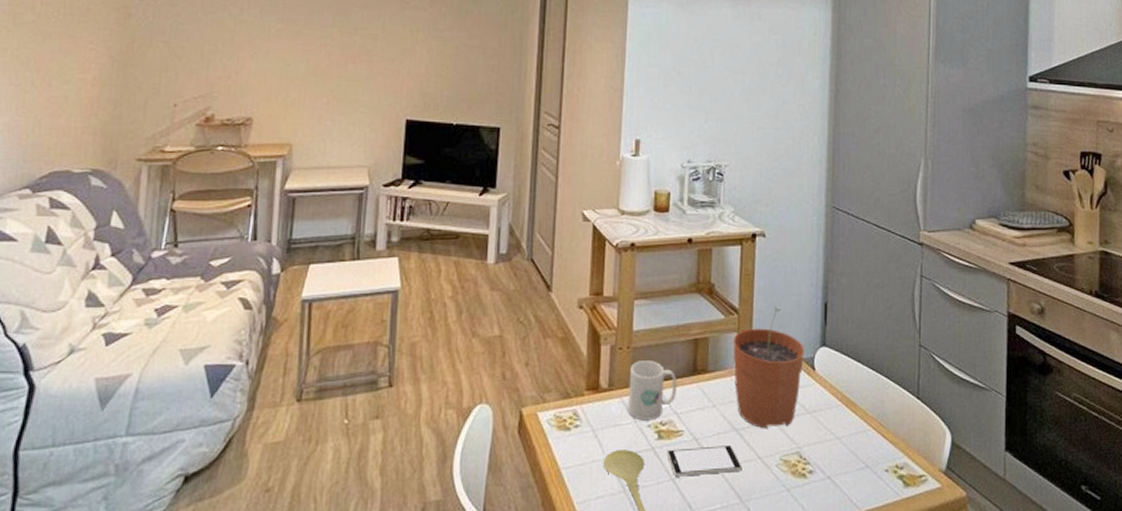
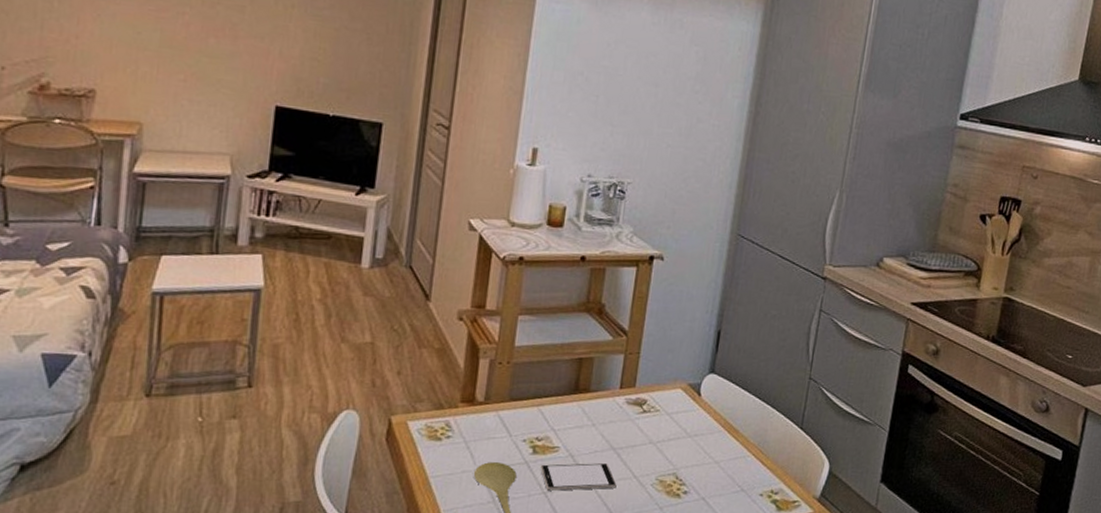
mug: present [628,361,677,421] -> none [503,376,557,436]
plant pot: present [733,306,804,429] -> none [616,330,692,450]

